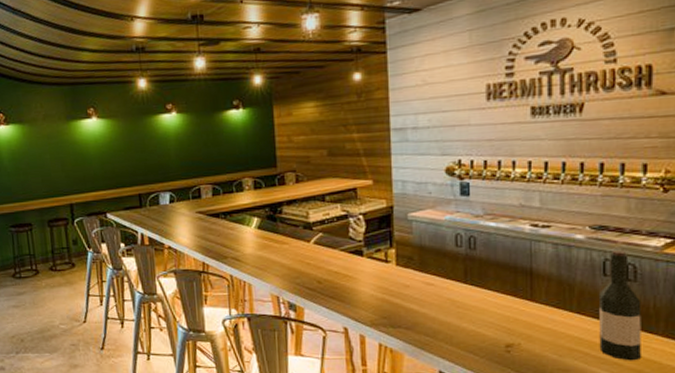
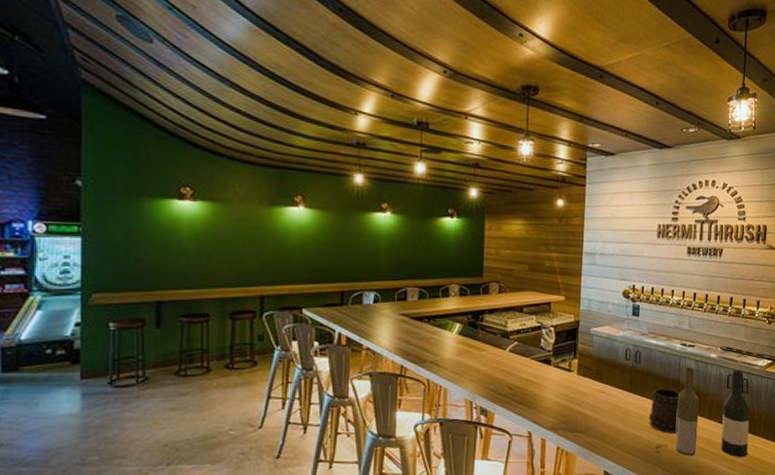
beer mug: none [492,277,534,331] -> present [648,387,680,434]
bottle: none [531,252,563,357] -> present [675,367,700,456]

